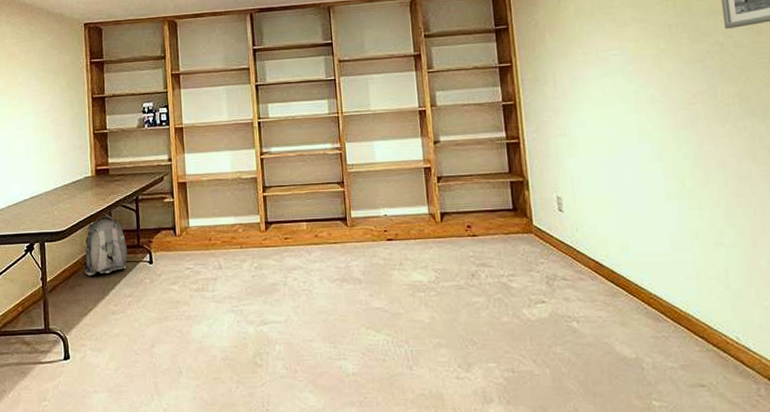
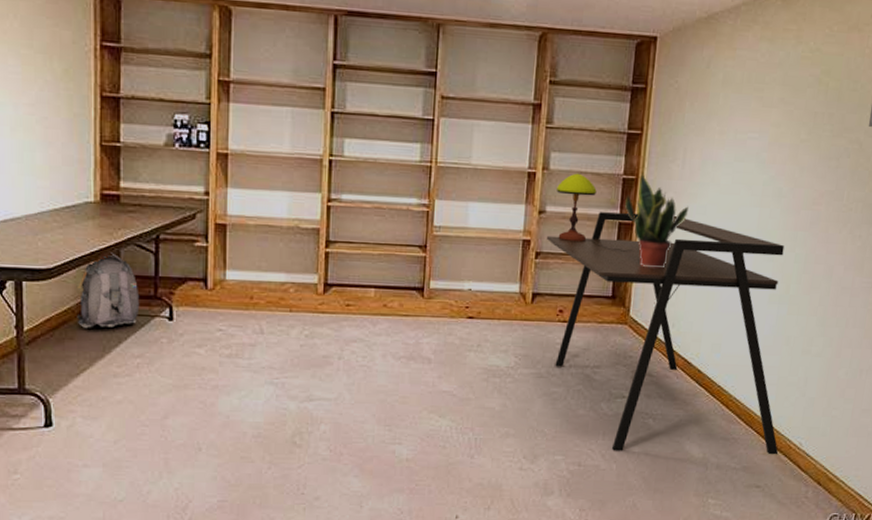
desk: none [444,131,716,356] -> present [546,212,785,455]
table lamp: none [446,105,524,168] -> present [556,173,633,252]
potted plant: none [509,98,569,180] -> present [625,173,688,269]

